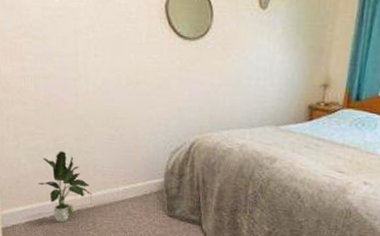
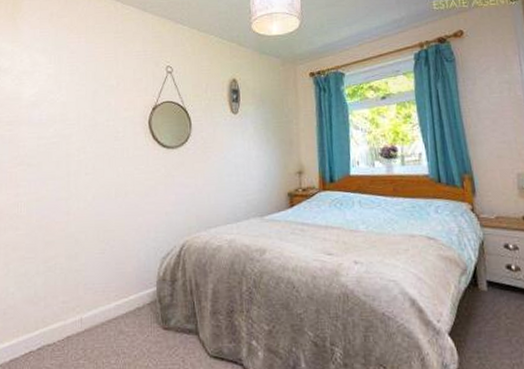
potted plant: present [38,151,93,222] -> none [26,273,83,354]

